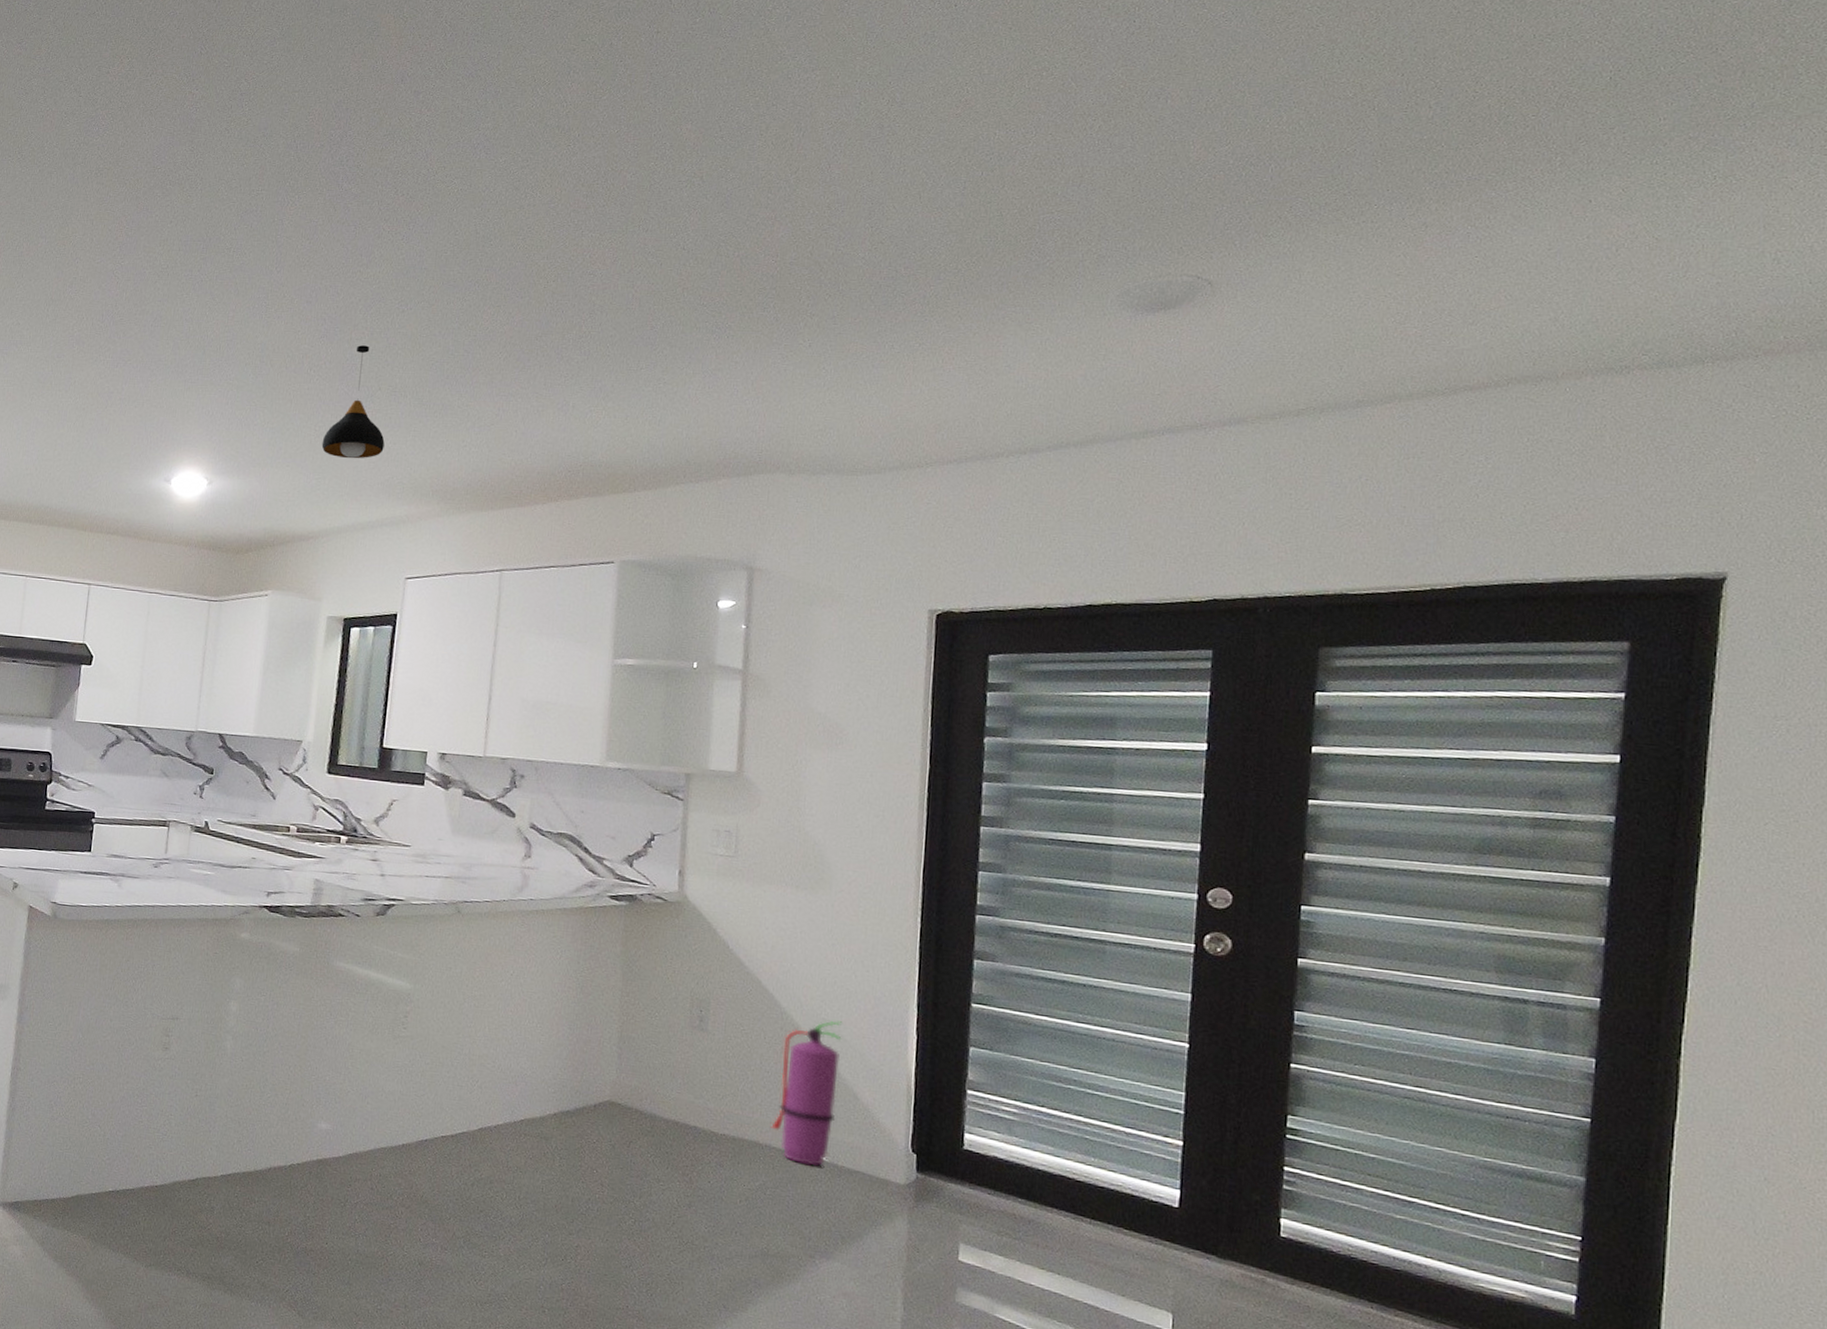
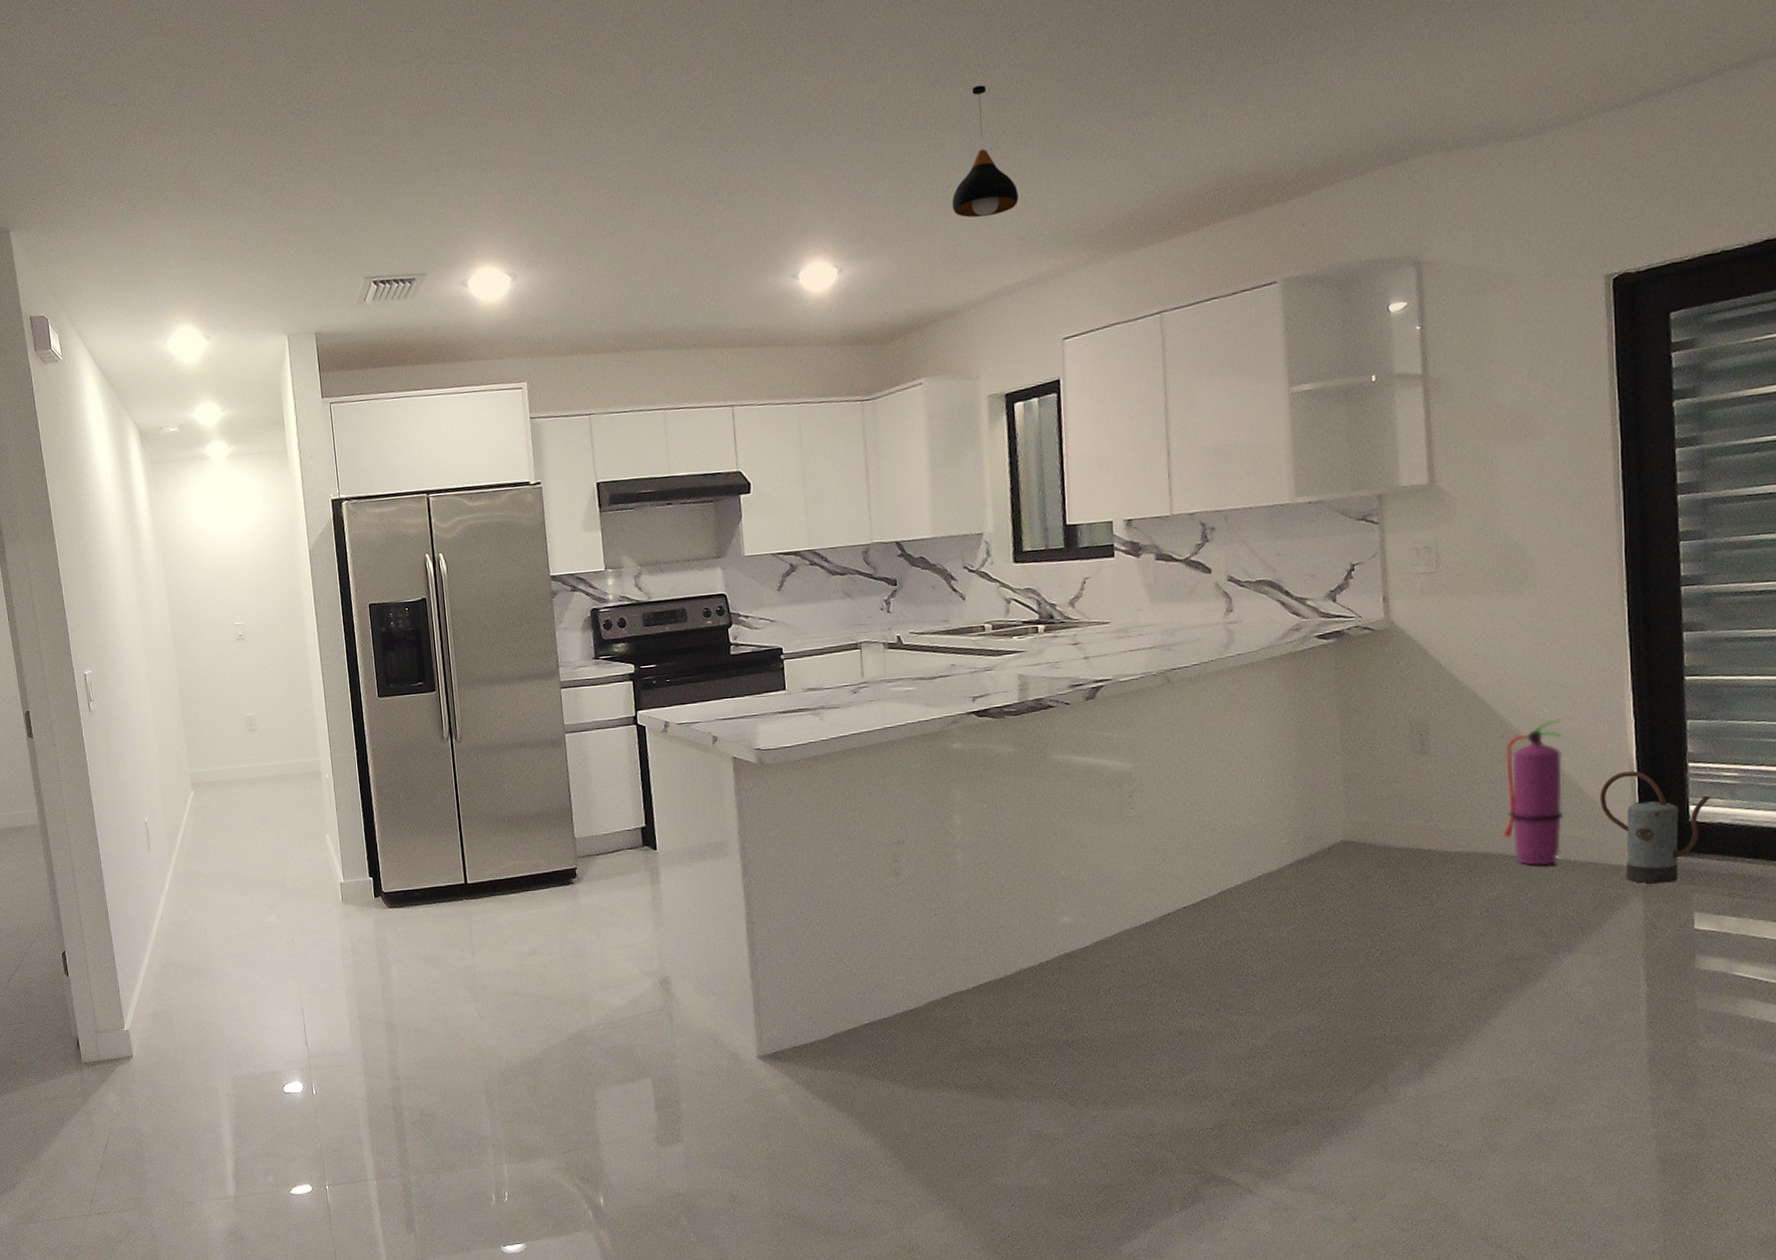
watering can: none [873,1086,988,1208] -> present [1600,771,1712,884]

